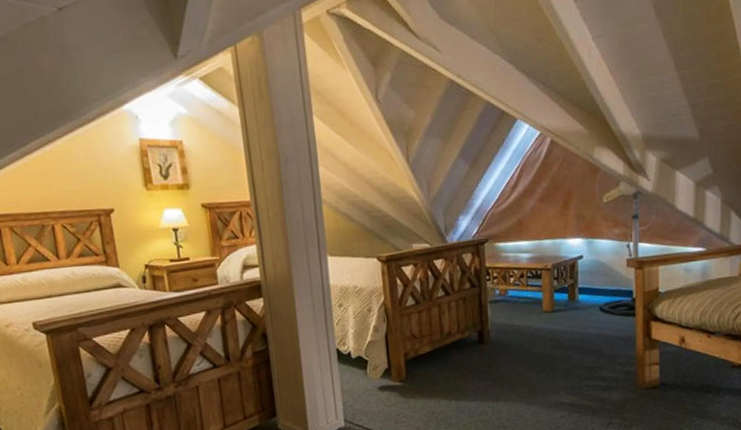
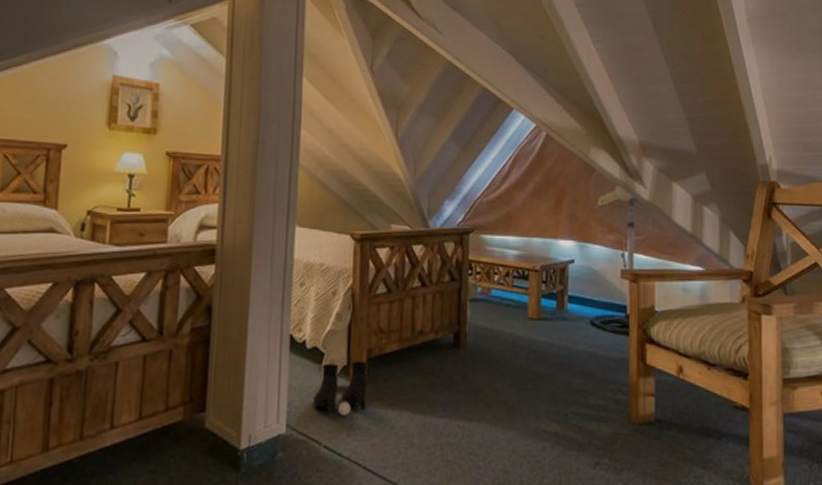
boots: none [363,363,409,408] -> present [313,361,368,416]

